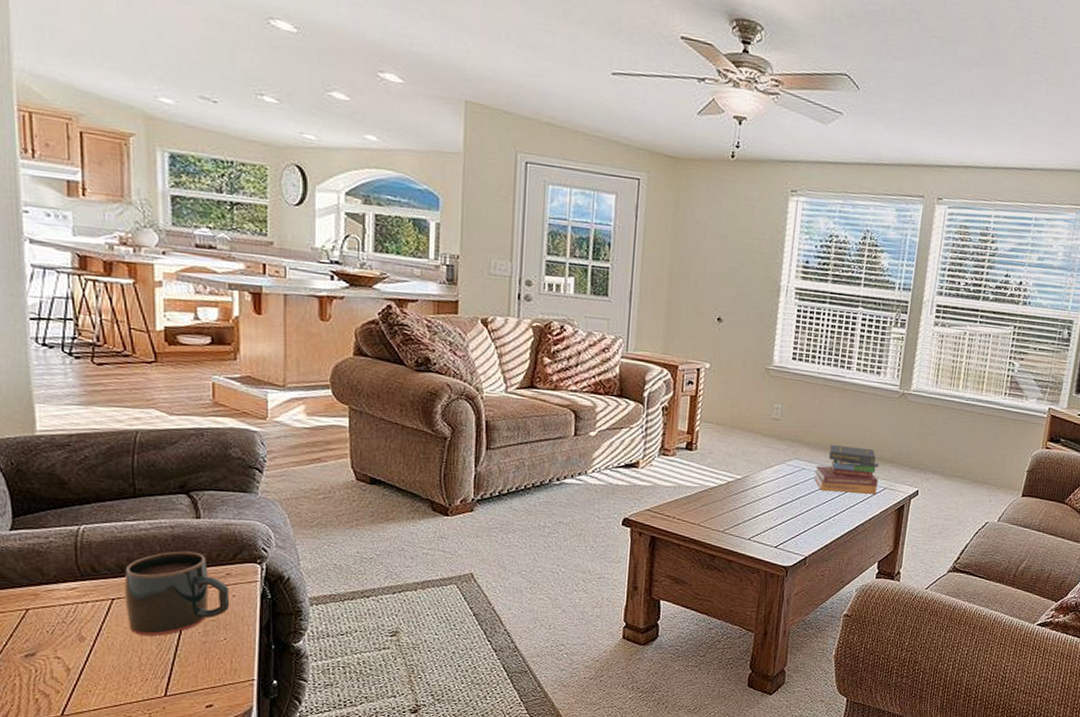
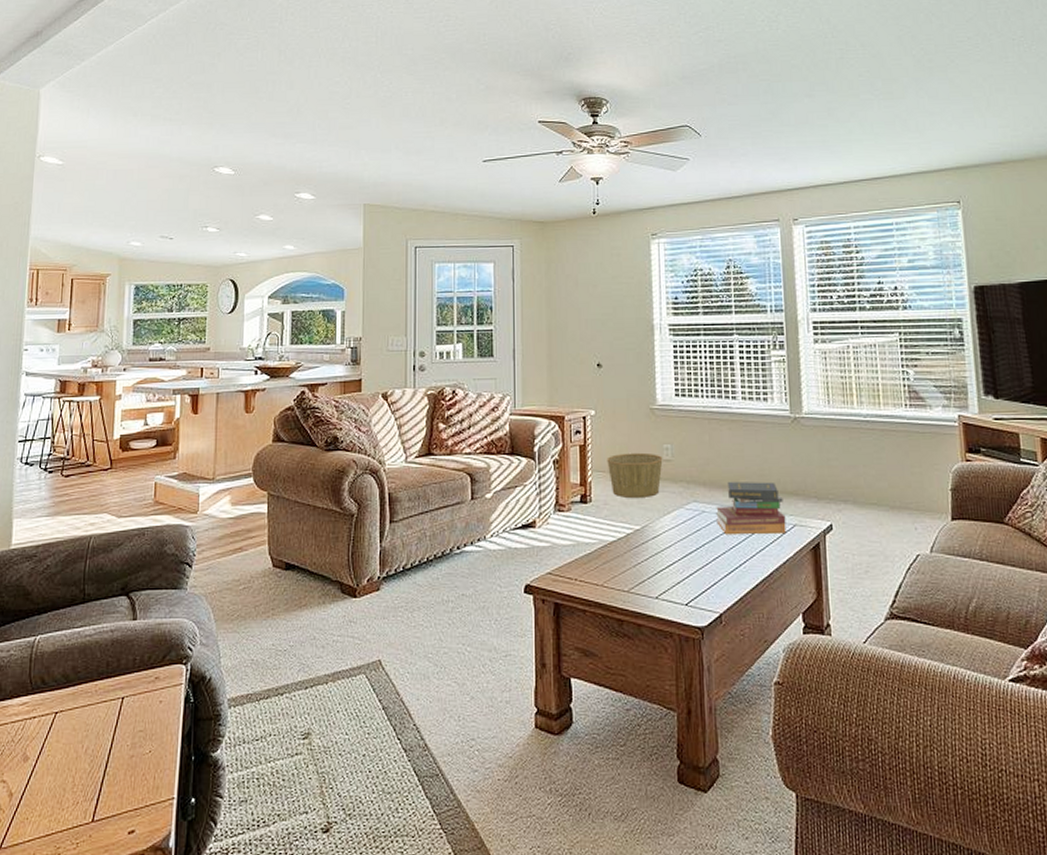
mug: present [124,551,230,636] -> none [66,656,157,751]
basket: none [716,408,772,451] -> present [607,452,663,498]

